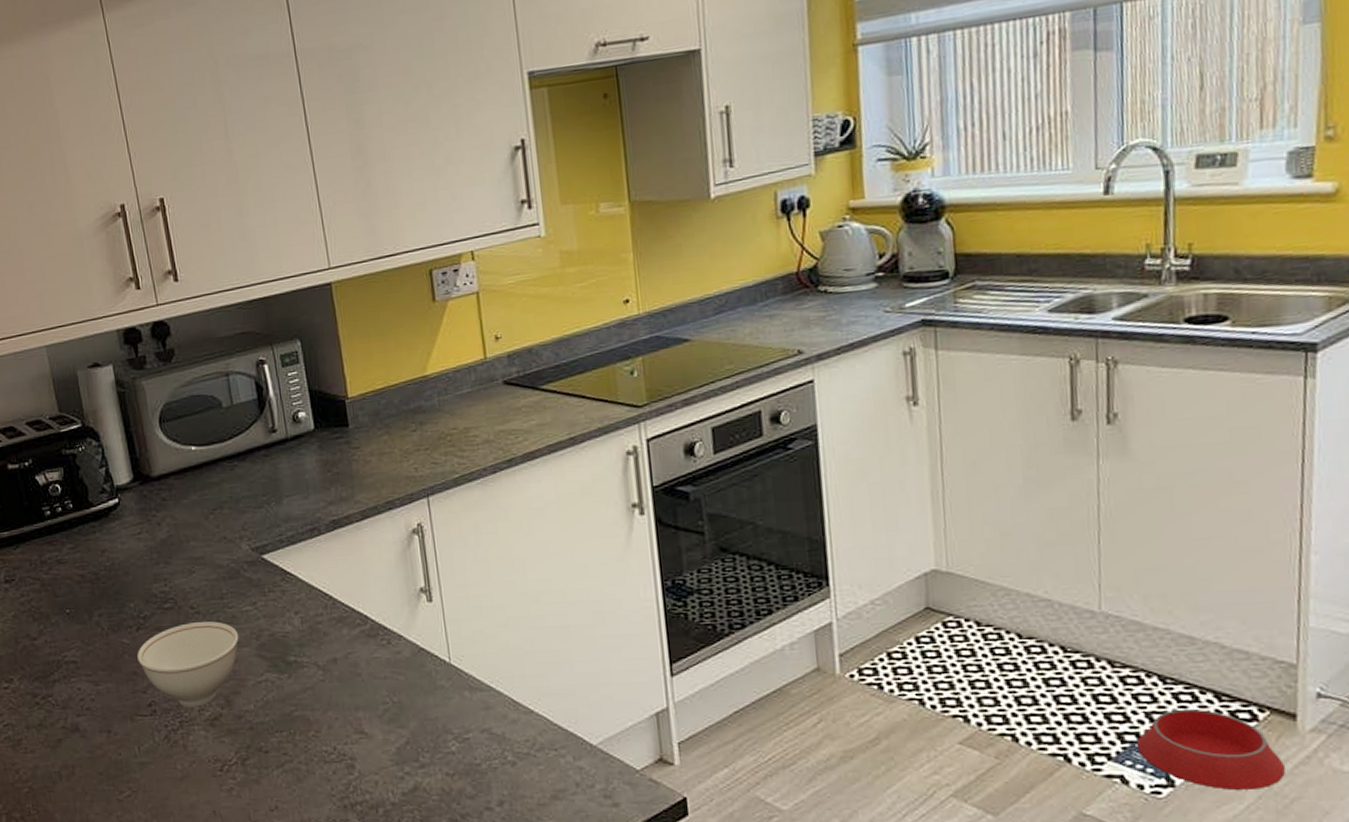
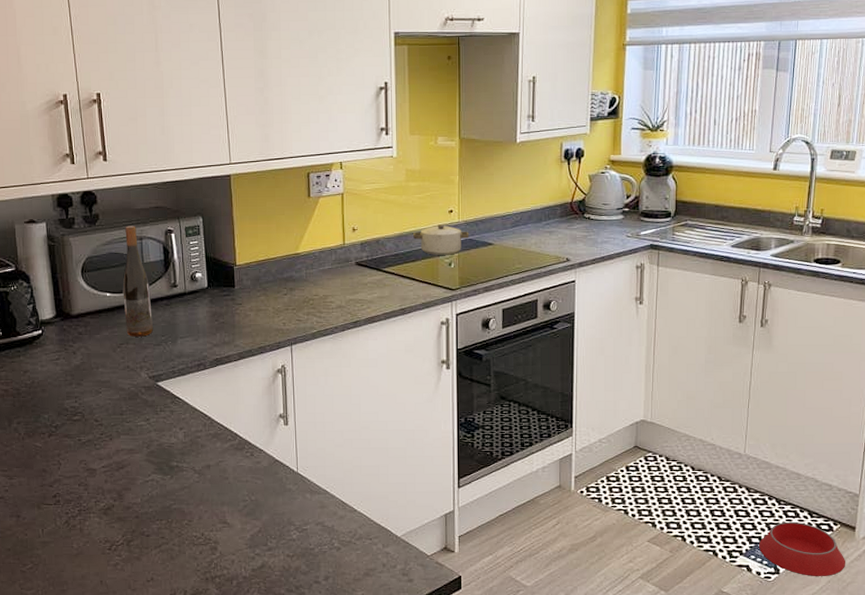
bowl: present [137,621,239,708] -> none [47,432,133,499]
wine bottle: none [207,359,252,499] -> present [122,225,154,337]
cooking pot: none [576,320,655,363] -> present [412,224,469,255]

